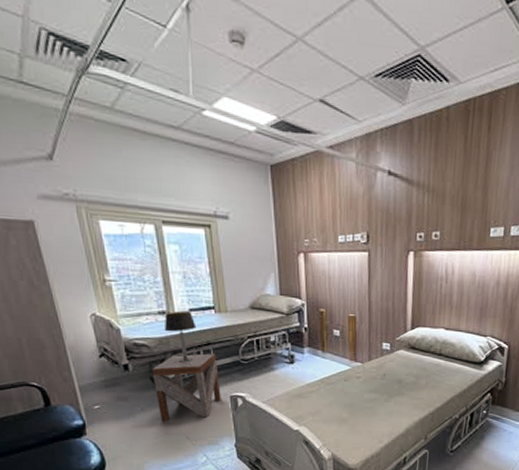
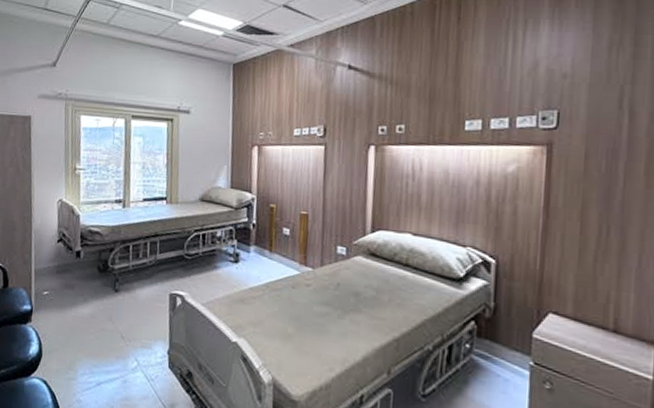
side table: present [152,353,221,422] -> none [100,244,162,316]
table lamp: present [164,311,197,363] -> none [117,200,148,254]

